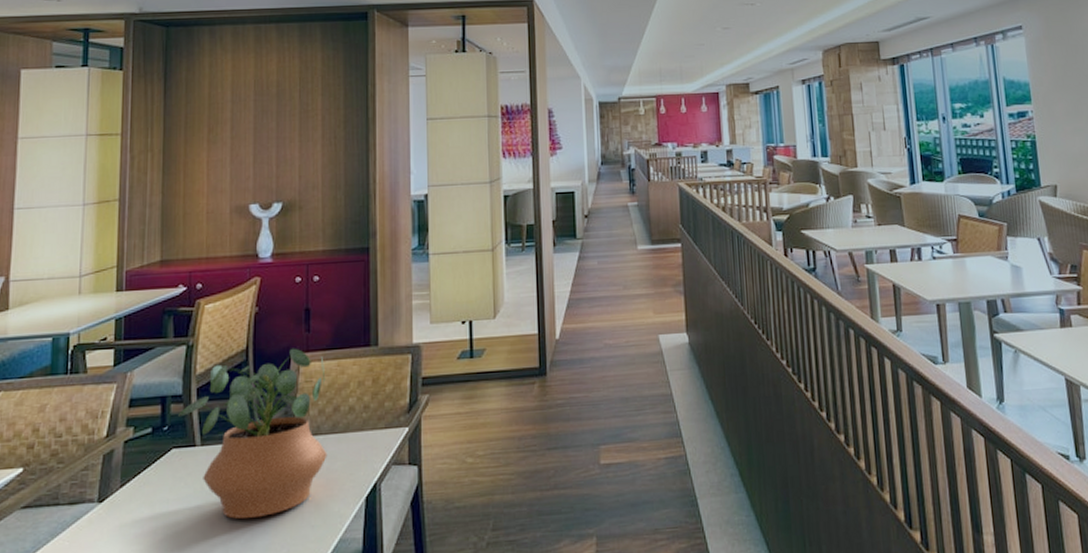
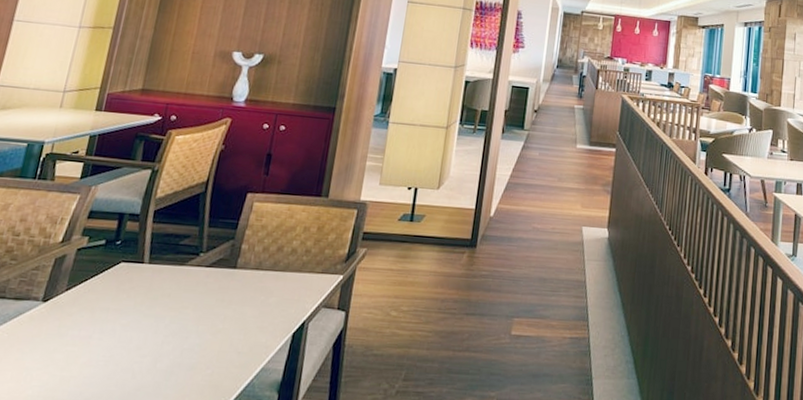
potted plant: present [177,348,327,520] -> none [131,187,276,338]

